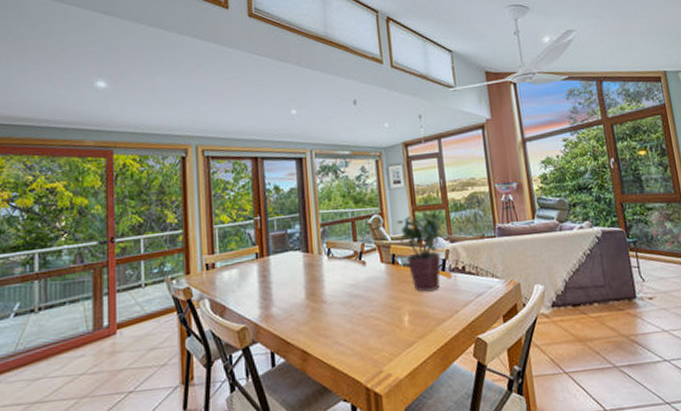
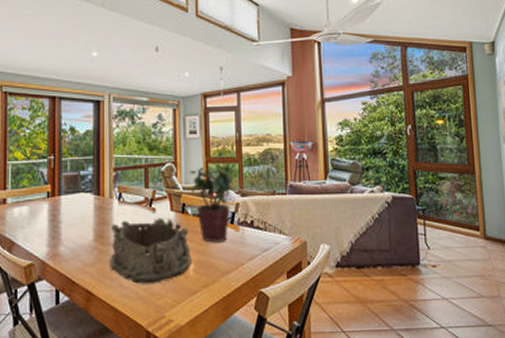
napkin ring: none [322,270,406,339] -> present [108,217,191,284]

